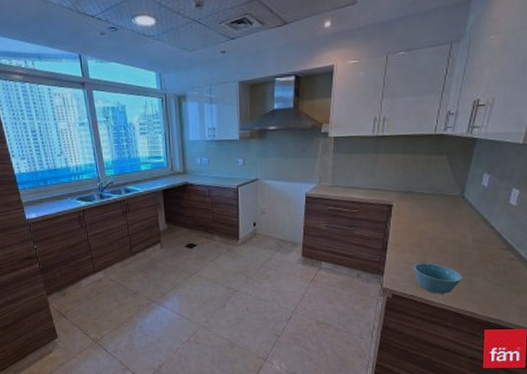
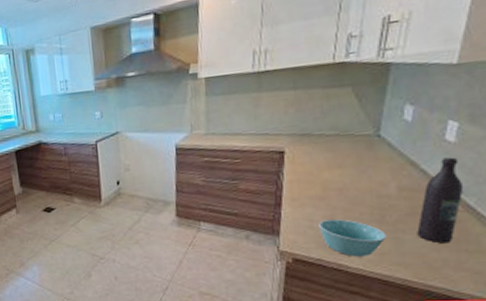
wine bottle: none [484,217,519,285] -> present [417,157,464,244]

